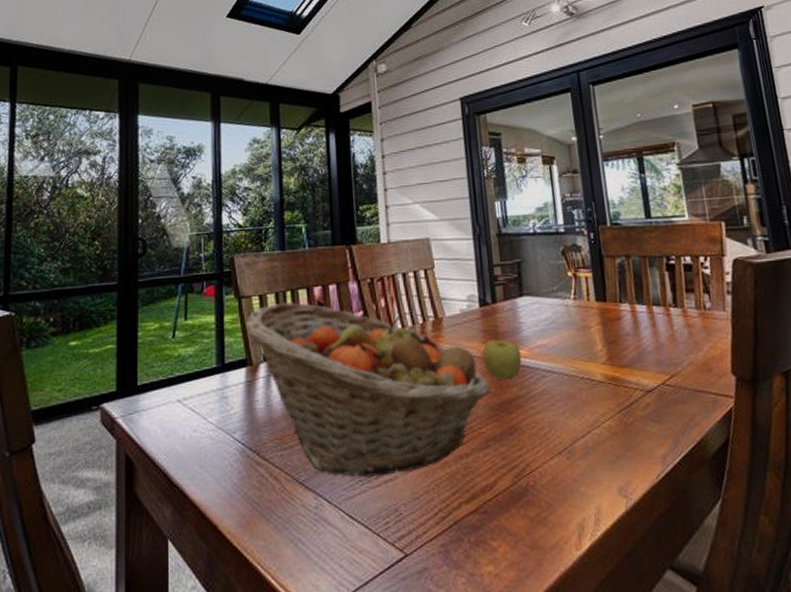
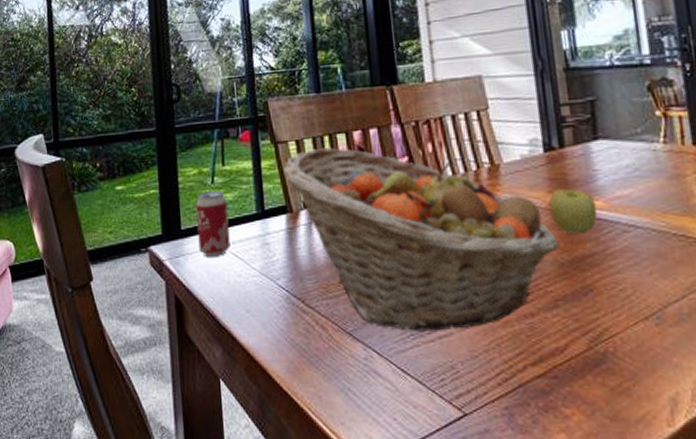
beverage can: none [154,345,188,413] -> present [195,191,231,257]

